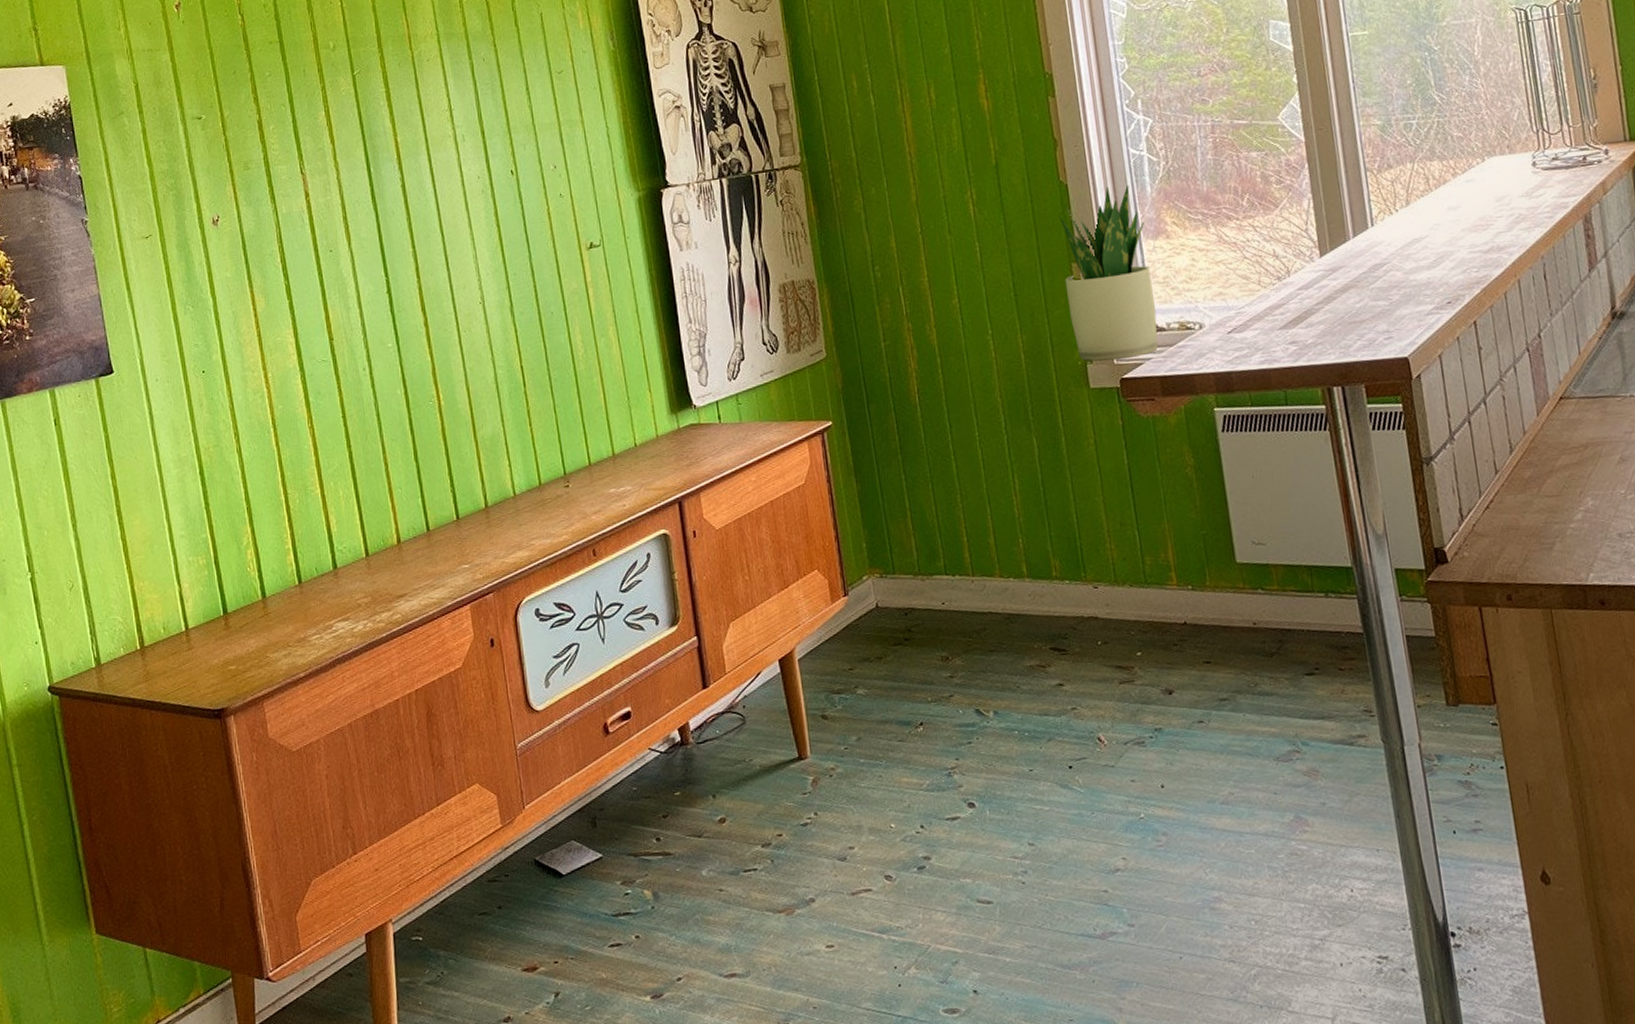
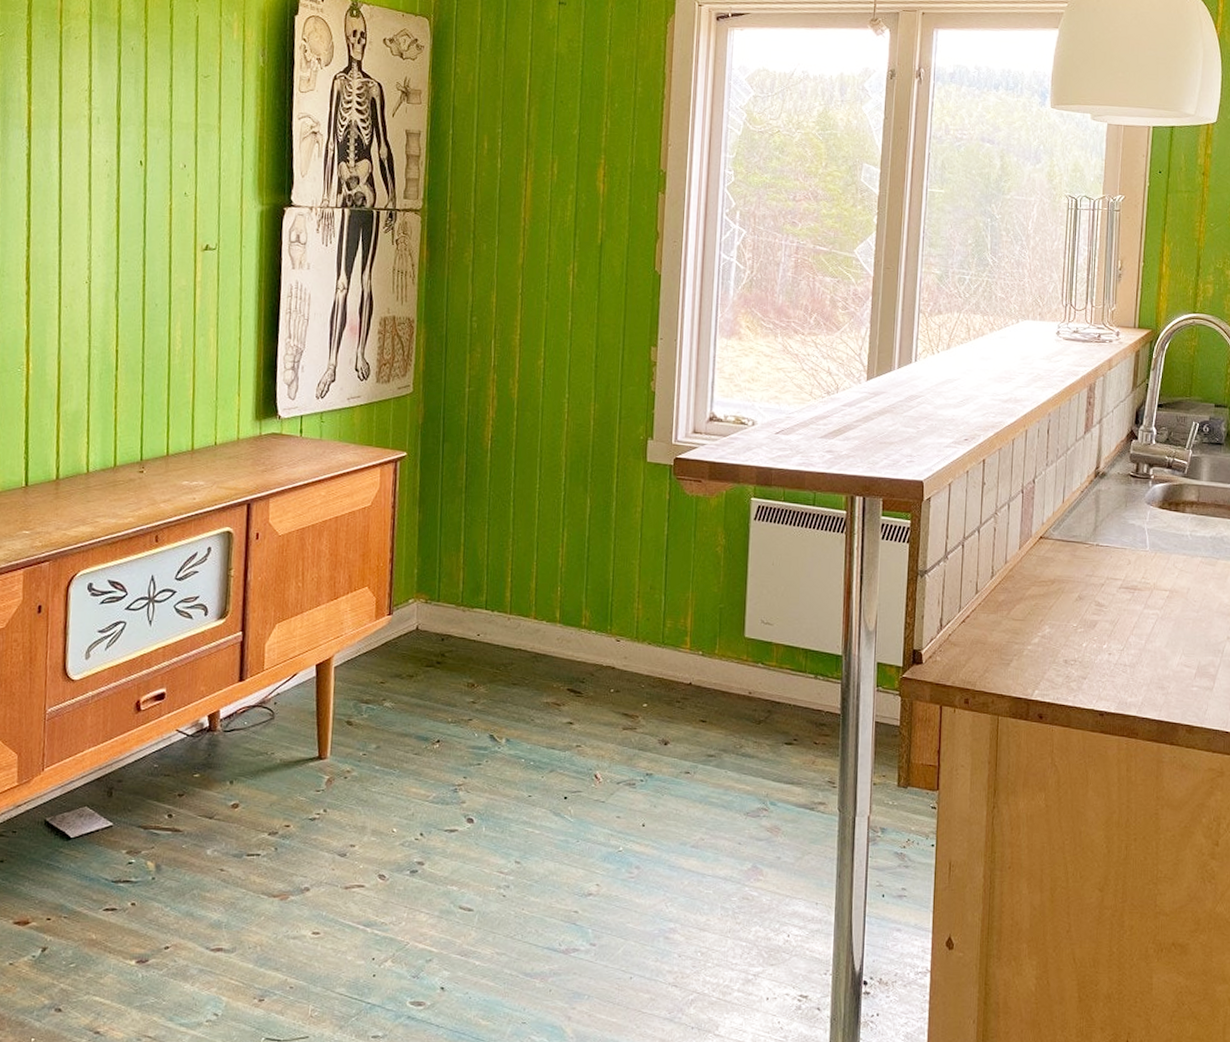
planter: present [1059,185,1159,362] -> none [641,283,723,441]

